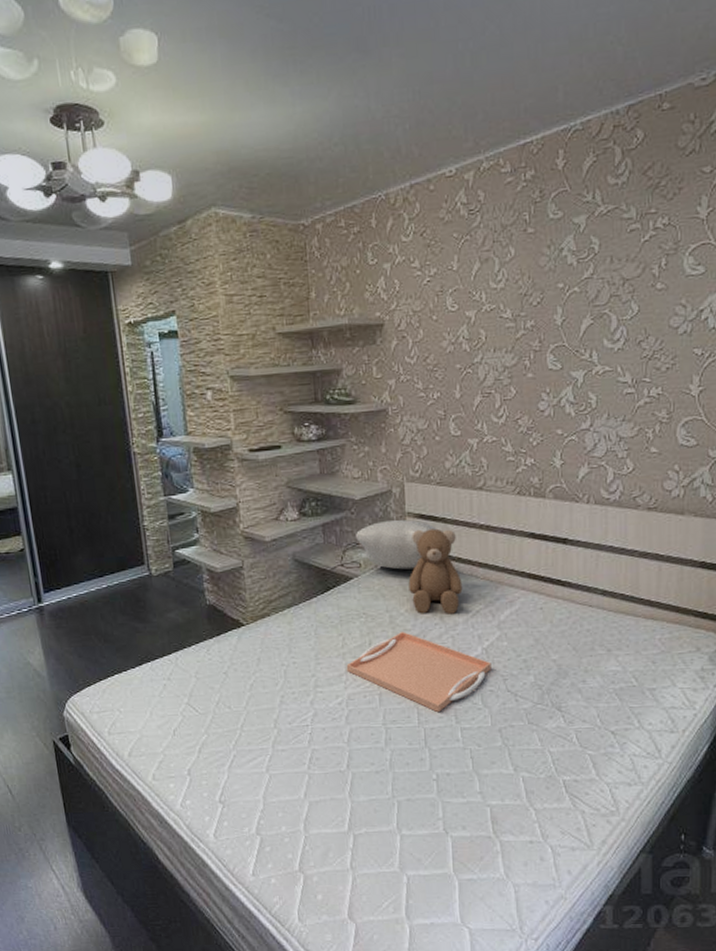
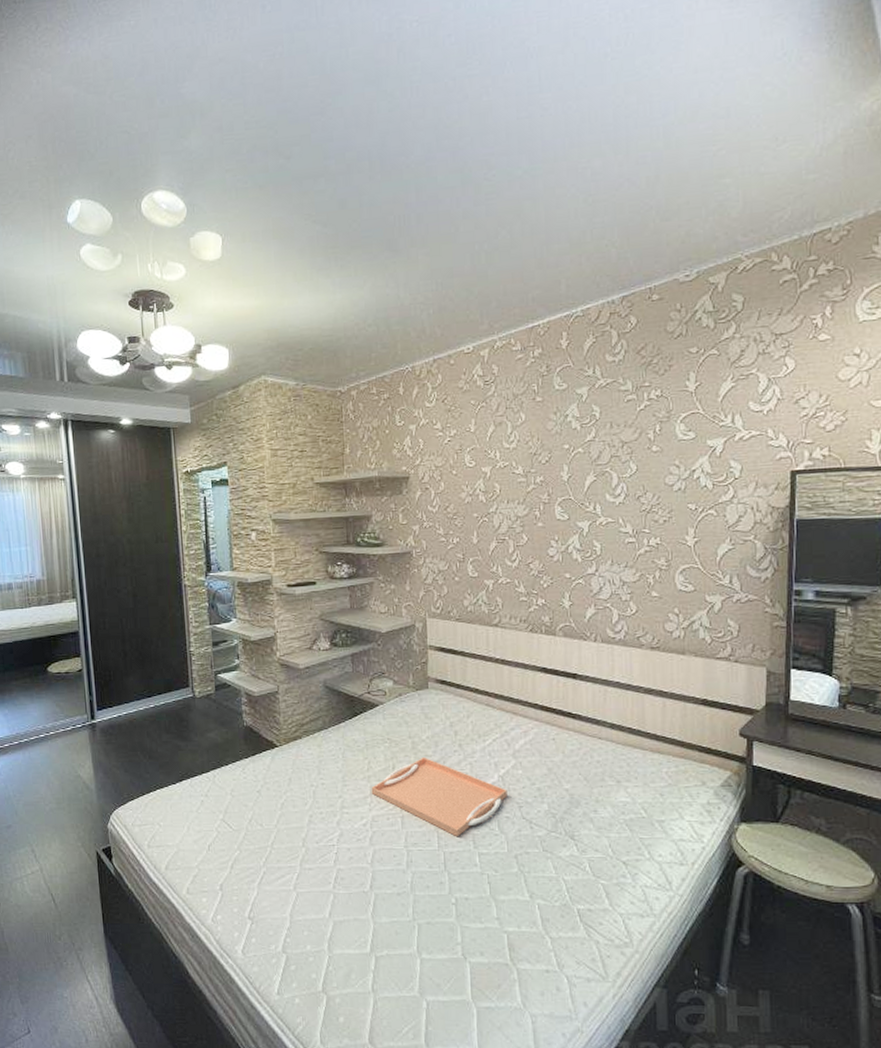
pillow: present [355,519,437,570] -> none [381,651,456,699]
teddy bear: present [408,528,463,614] -> none [429,661,480,742]

